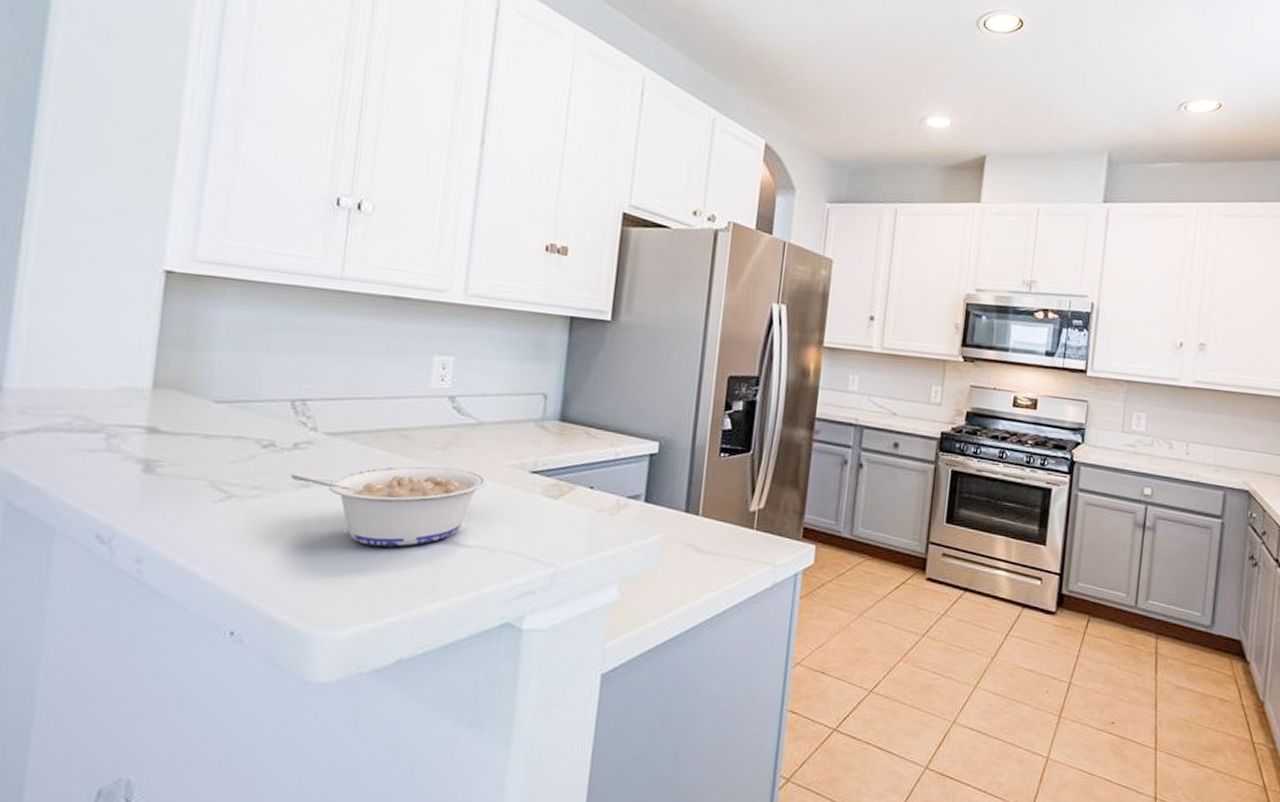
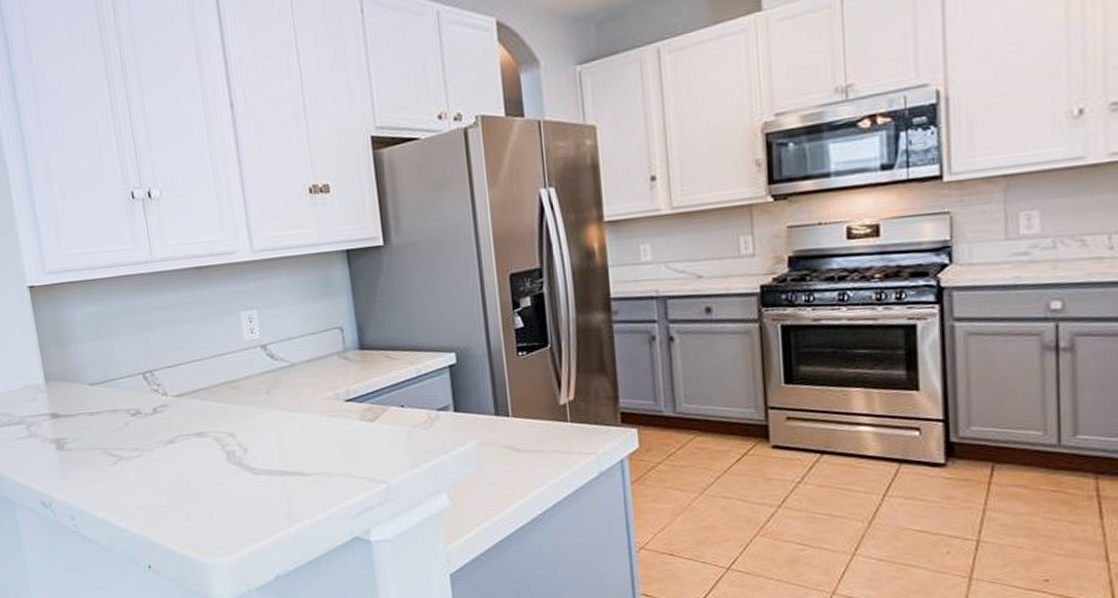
legume: present [290,466,487,547] -> none [157,408,310,484]

